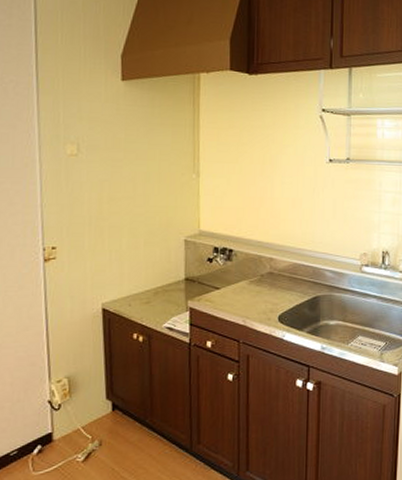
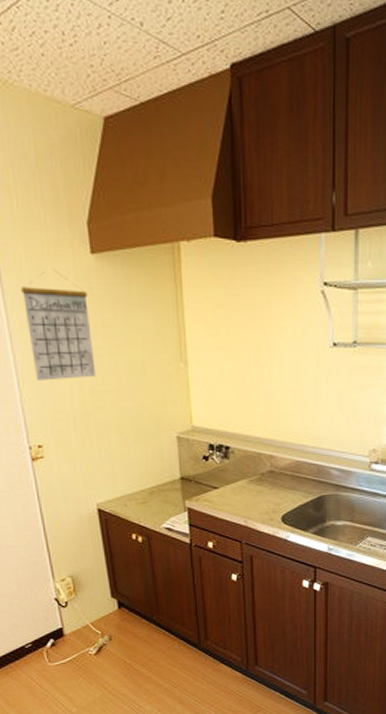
calendar: none [55,92,115,188] -> present [21,269,96,381]

